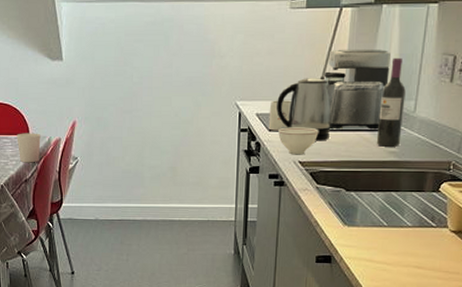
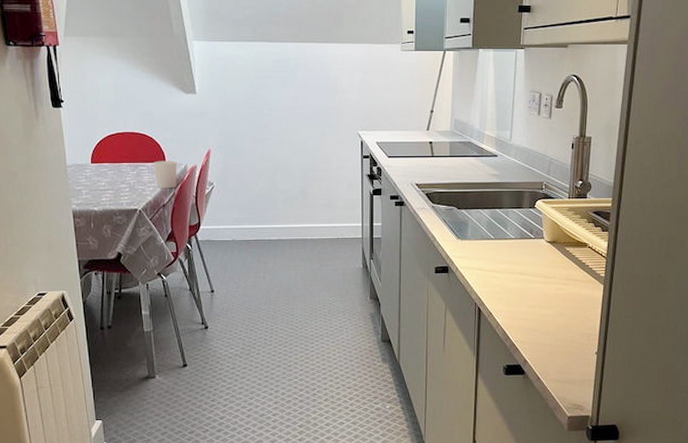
mug: present [268,100,291,131] -> none [387,130,406,157]
kettle: present [276,78,336,141] -> none [394,111,444,166]
bowl: present [278,127,319,155] -> none [396,154,432,178]
coffee maker: present [323,48,391,87] -> none [433,86,488,119]
toaster: present [329,81,385,130] -> none [439,114,485,156]
wine bottle: present [376,57,406,147] -> none [480,94,502,170]

